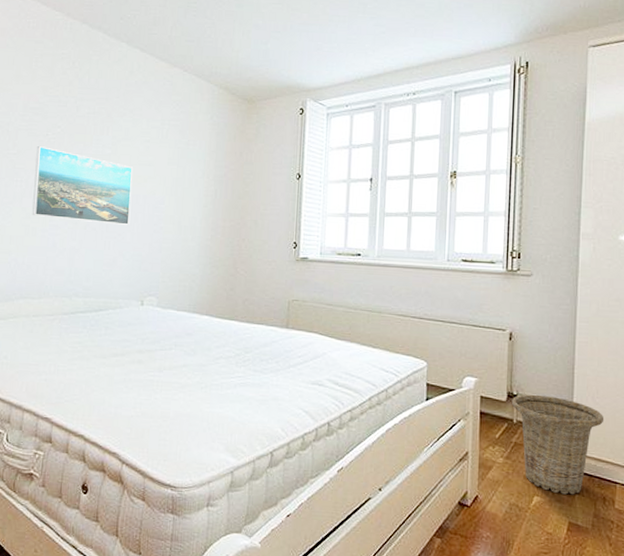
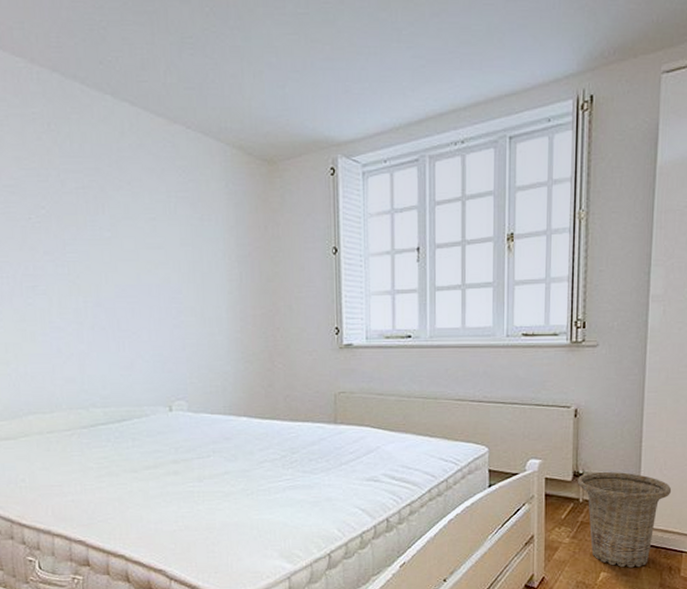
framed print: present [32,146,133,225] -> none [20,233,145,321]

